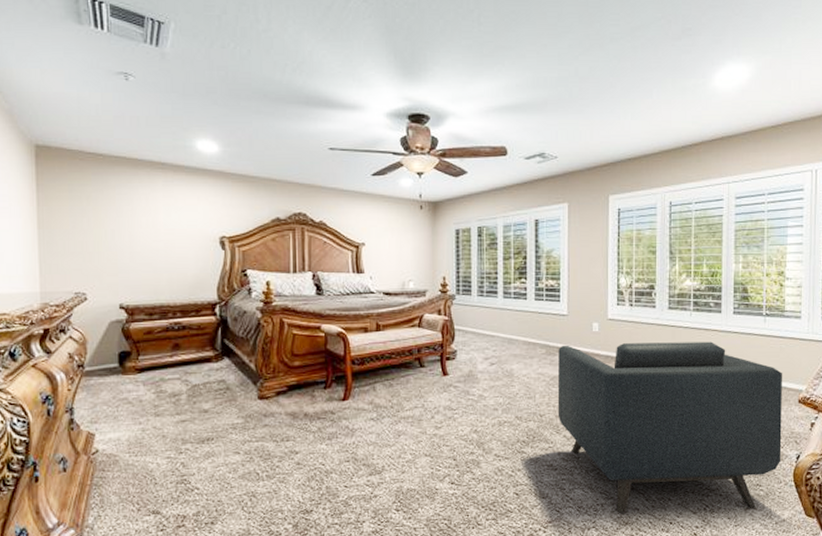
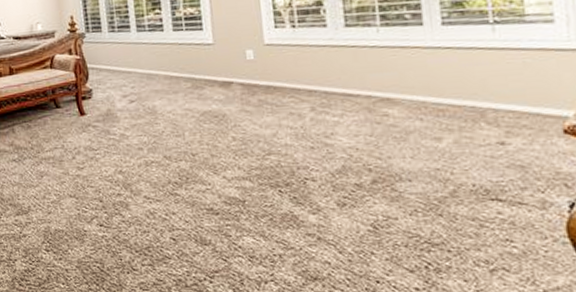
armchair: present [557,341,783,514] -> none [206,61,544,270]

